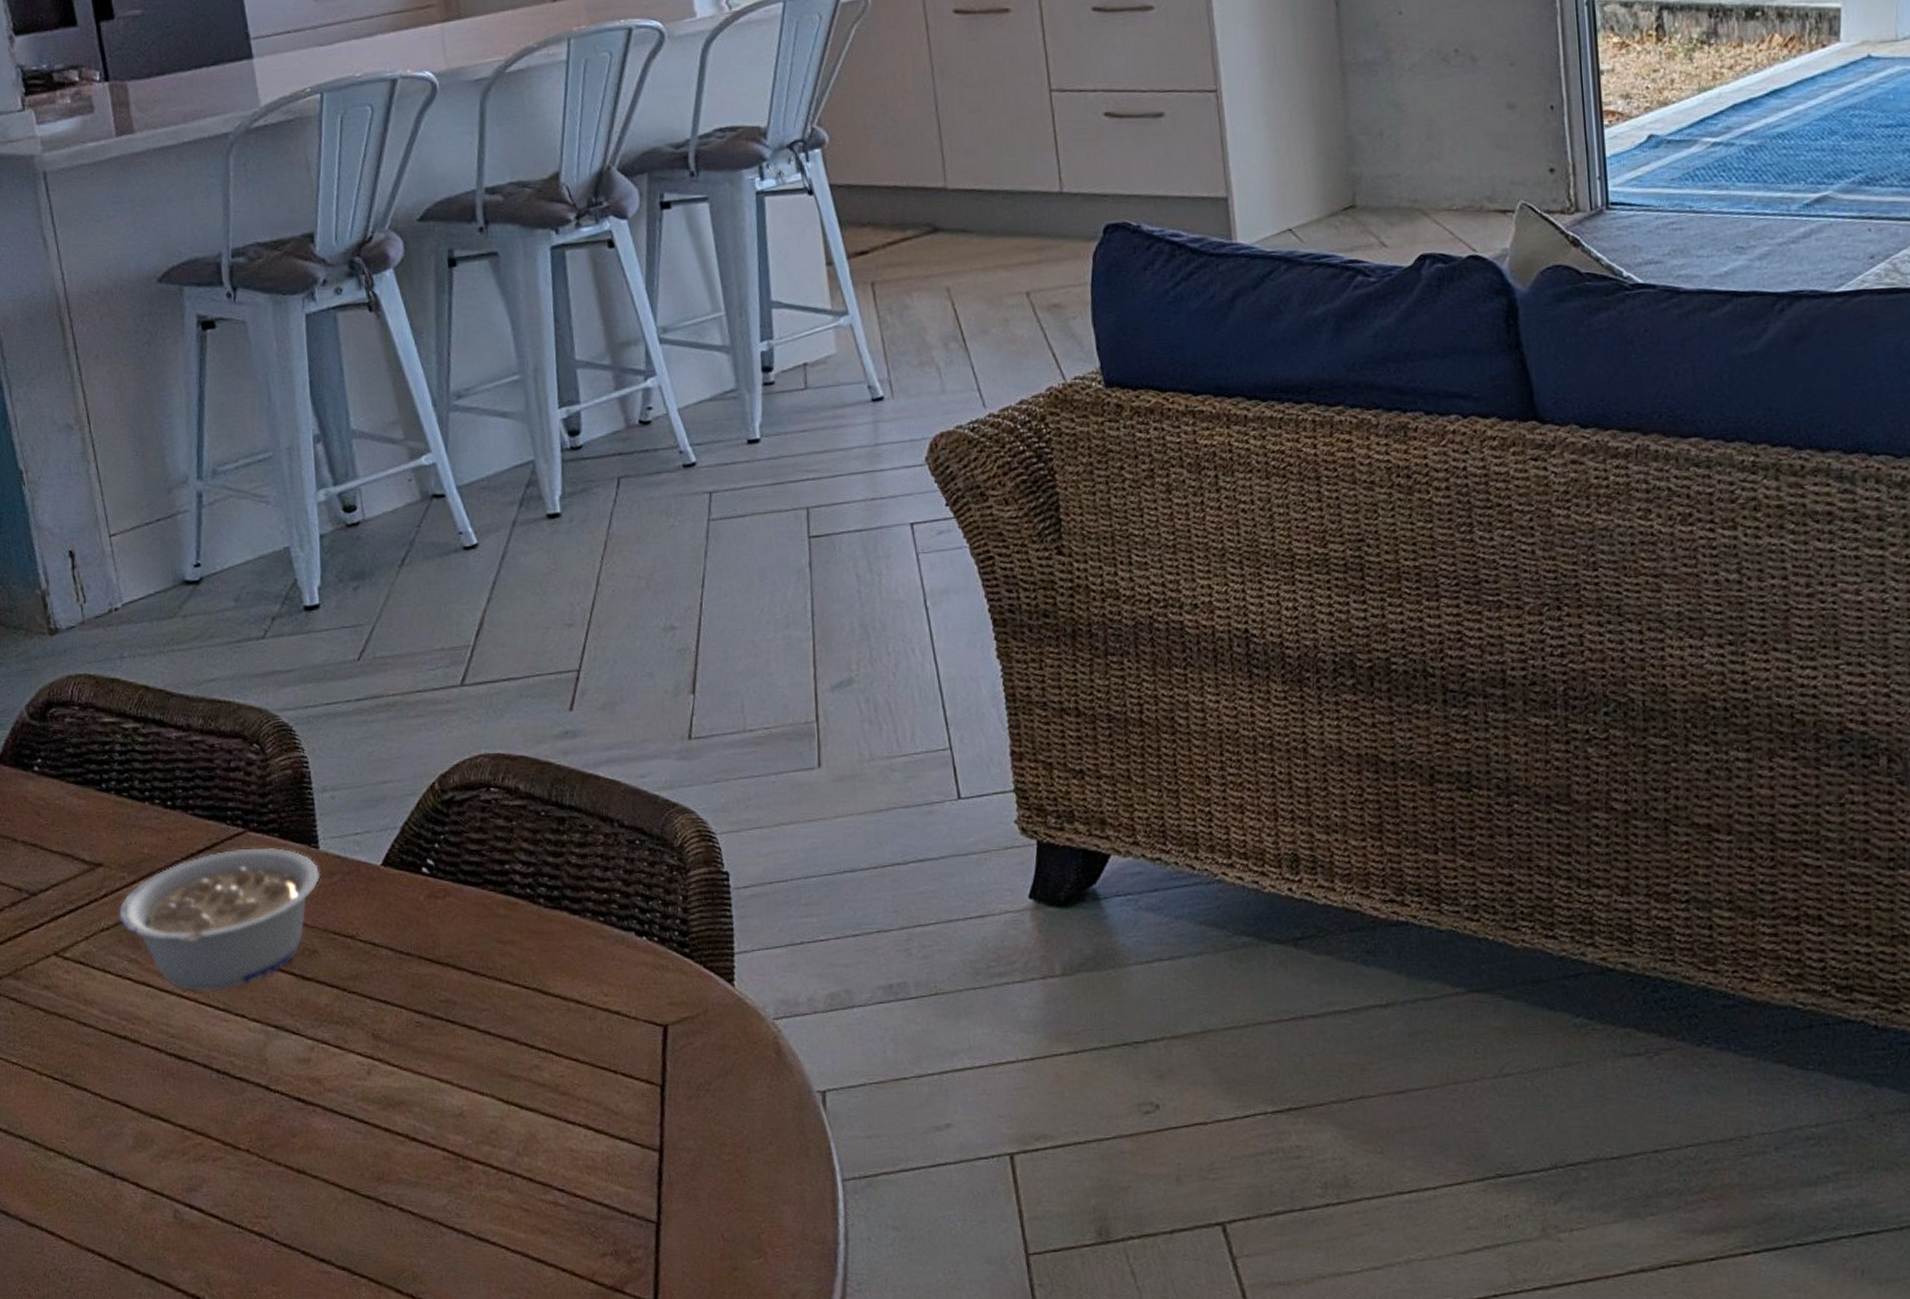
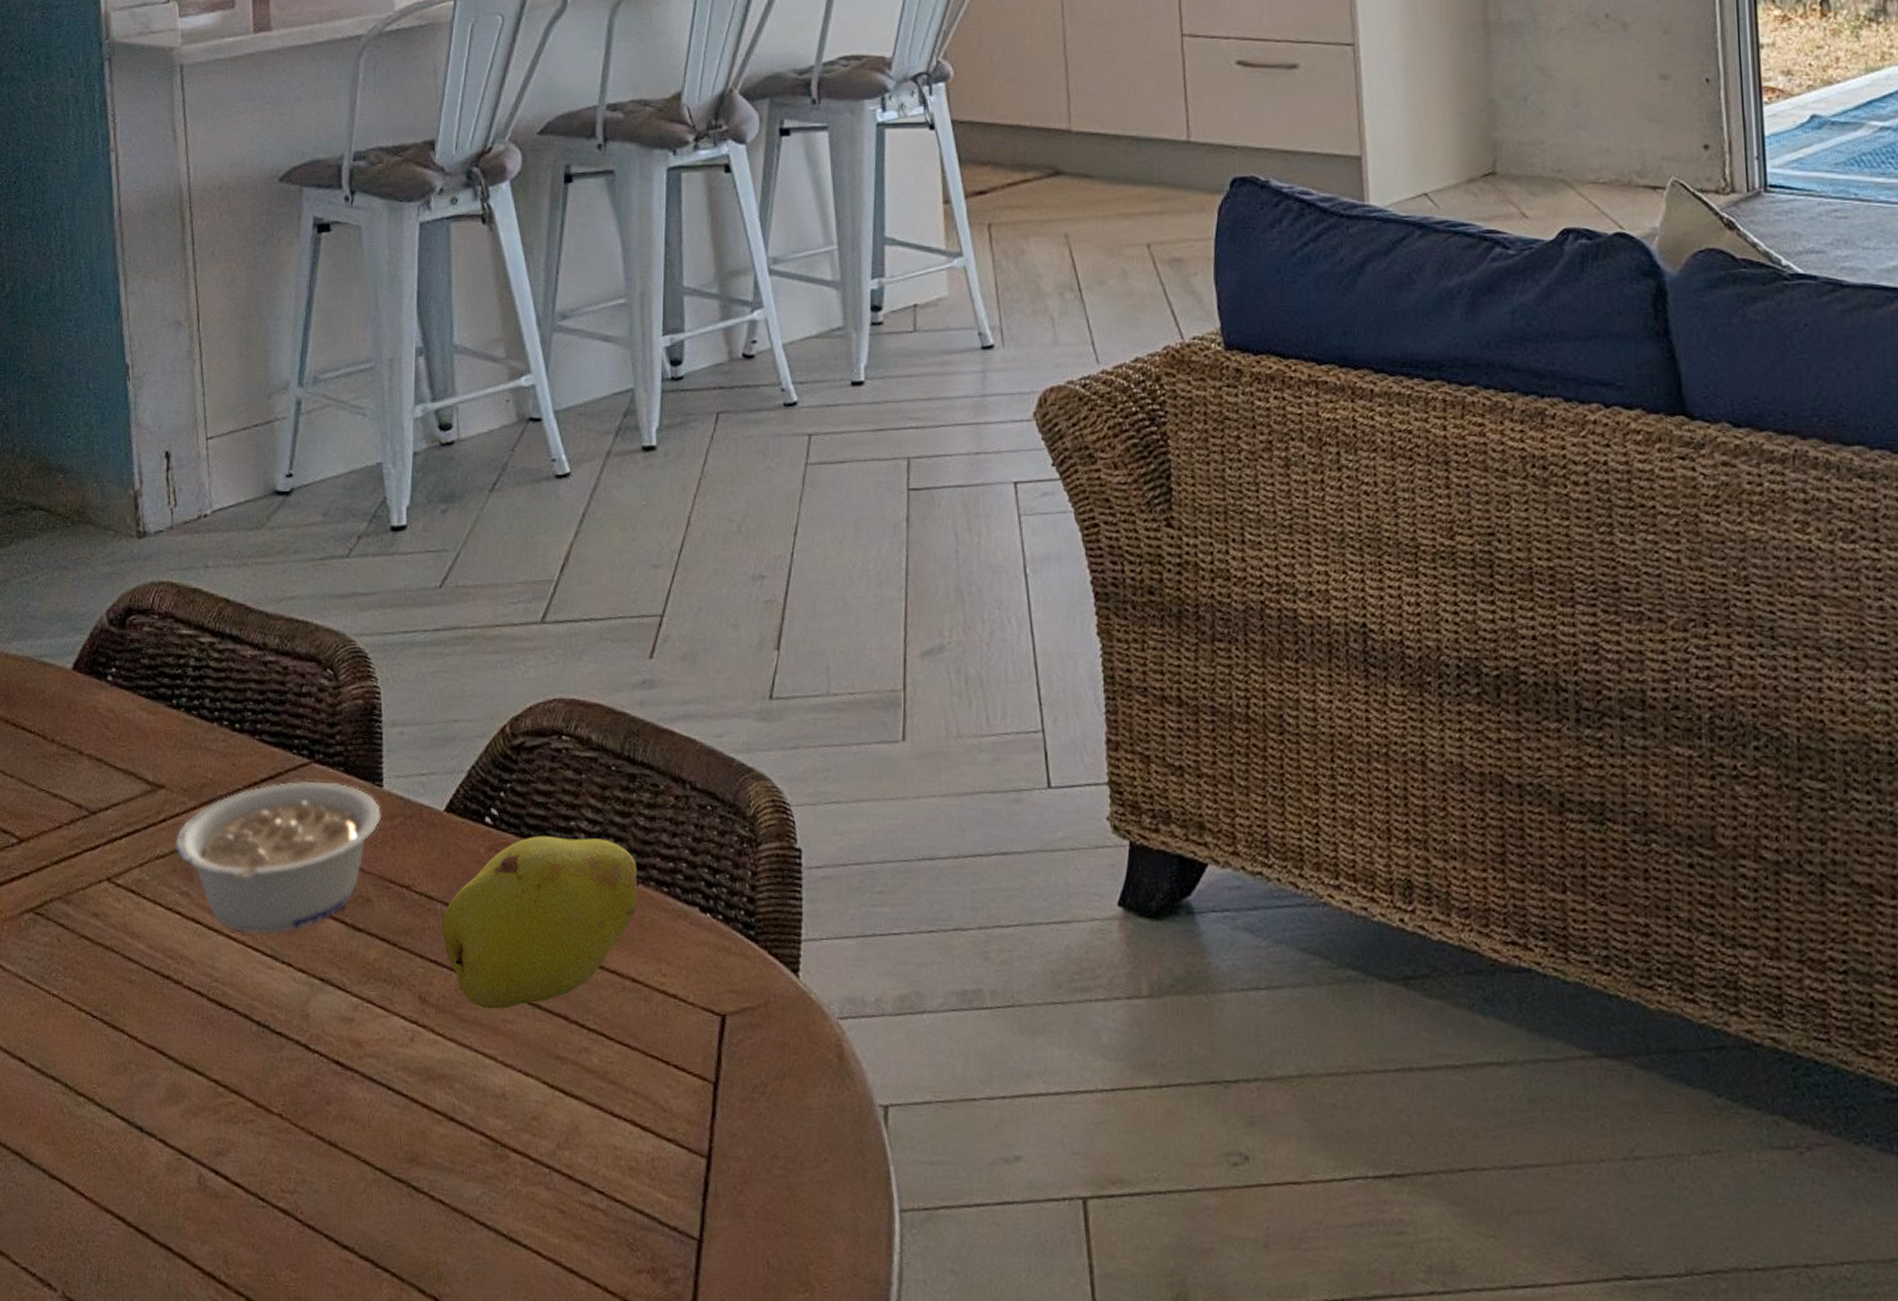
fruit: none [387,878,580,1039] -> present [441,835,643,1010]

